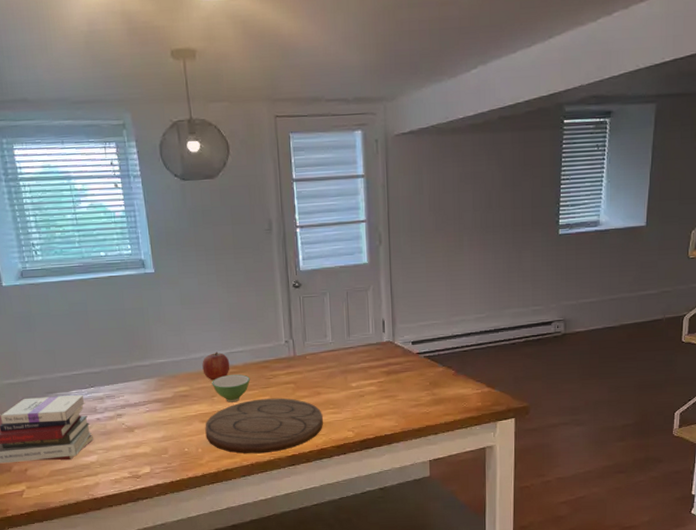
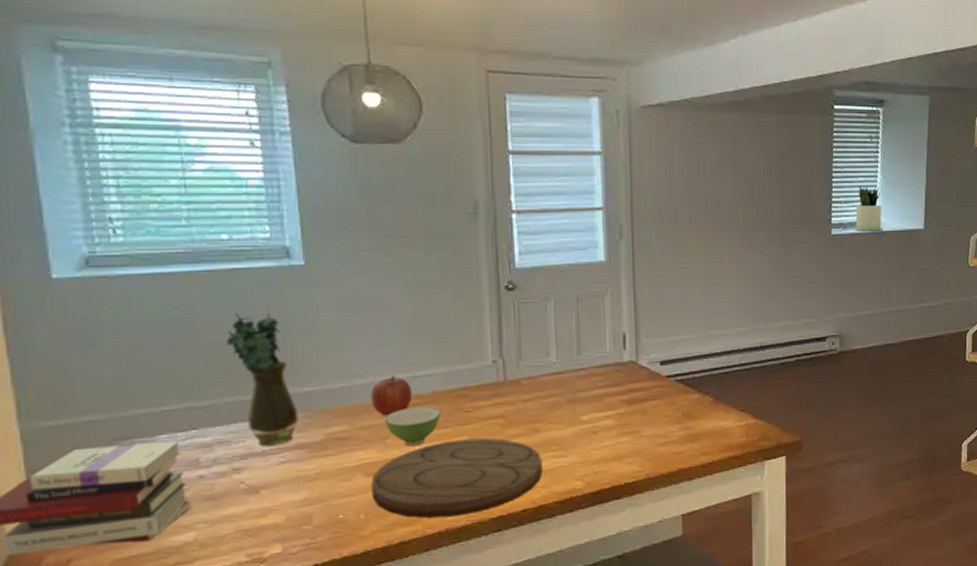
vase: none [108,308,156,400] -> present [226,313,299,447]
planter: none [579,189,607,232] -> present [853,186,884,233]

